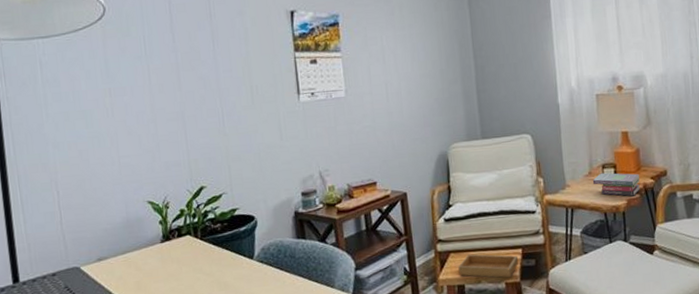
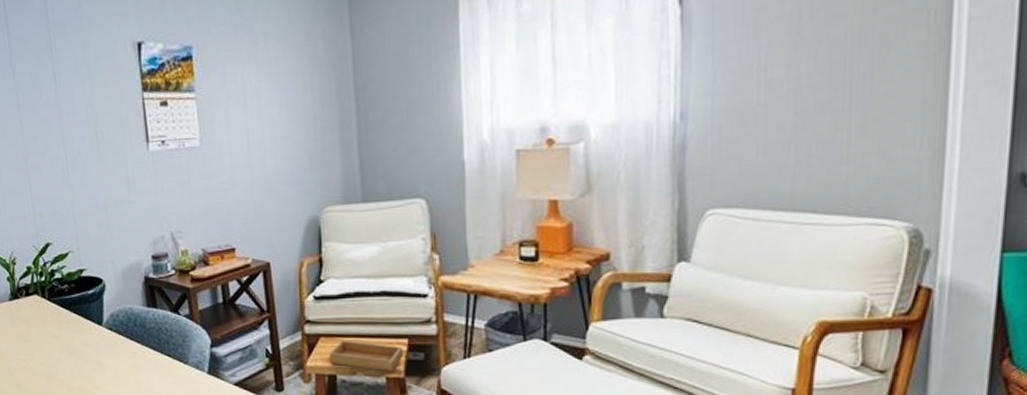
books: present [592,172,640,197] -> none [504,252,571,285]

